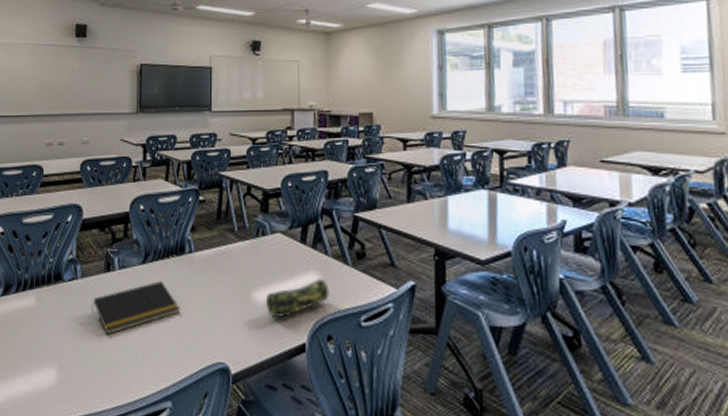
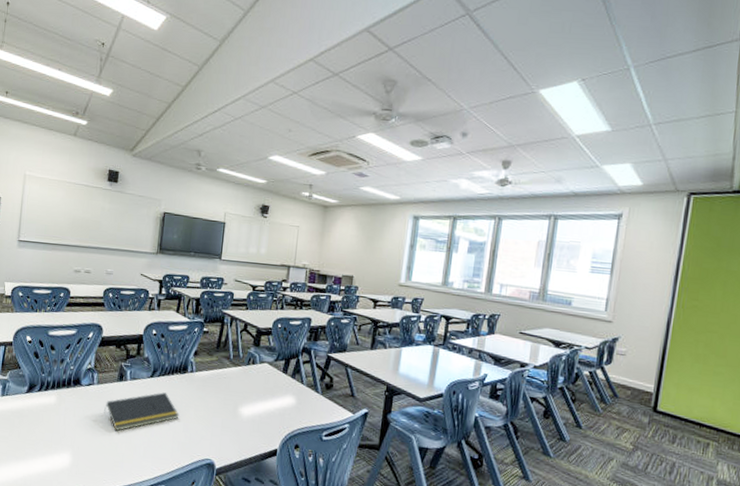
pencil case: present [266,276,329,318] -> none [249,400,301,429]

